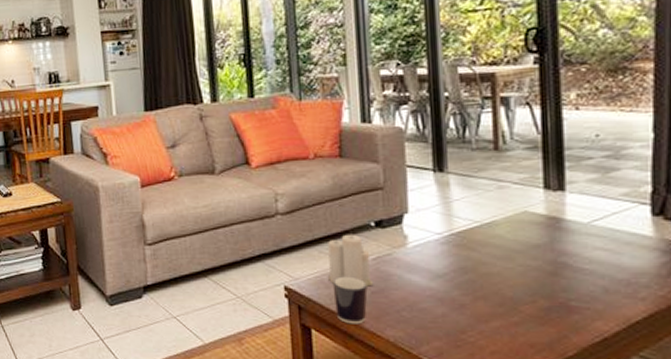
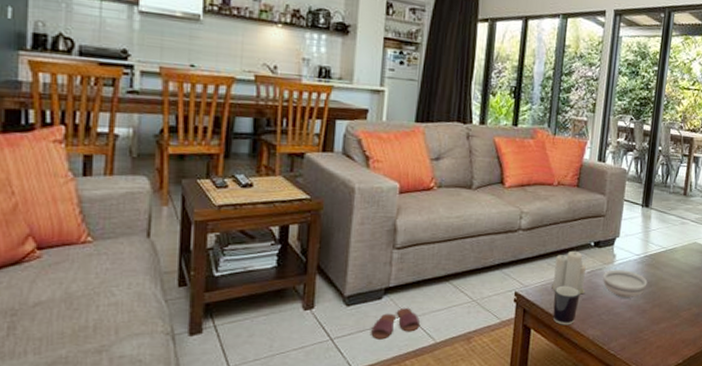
slippers: none [137,306,185,340] -> present [371,307,421,340]
bowl: none [395,254,461,290] -> present [603,270,648,298]

